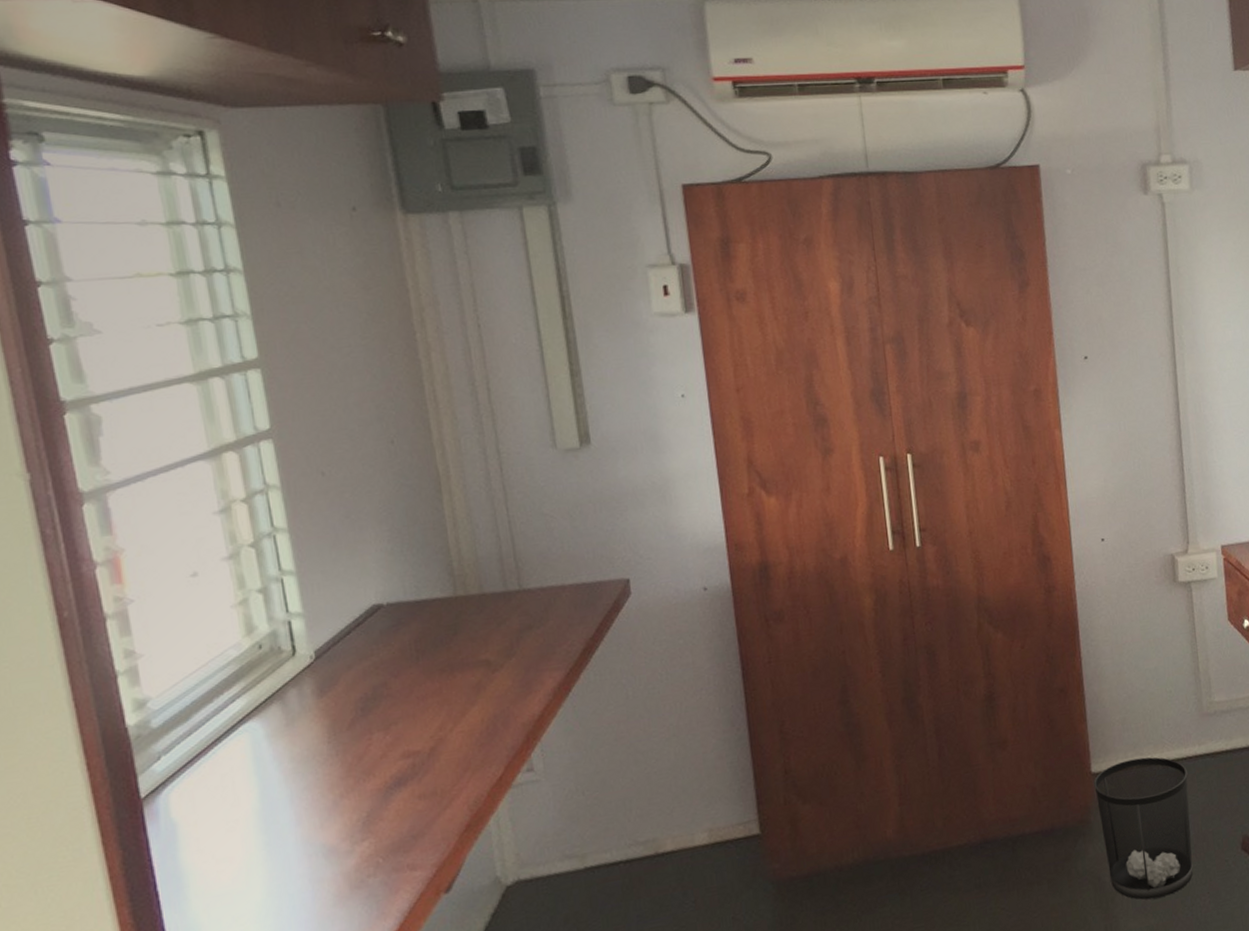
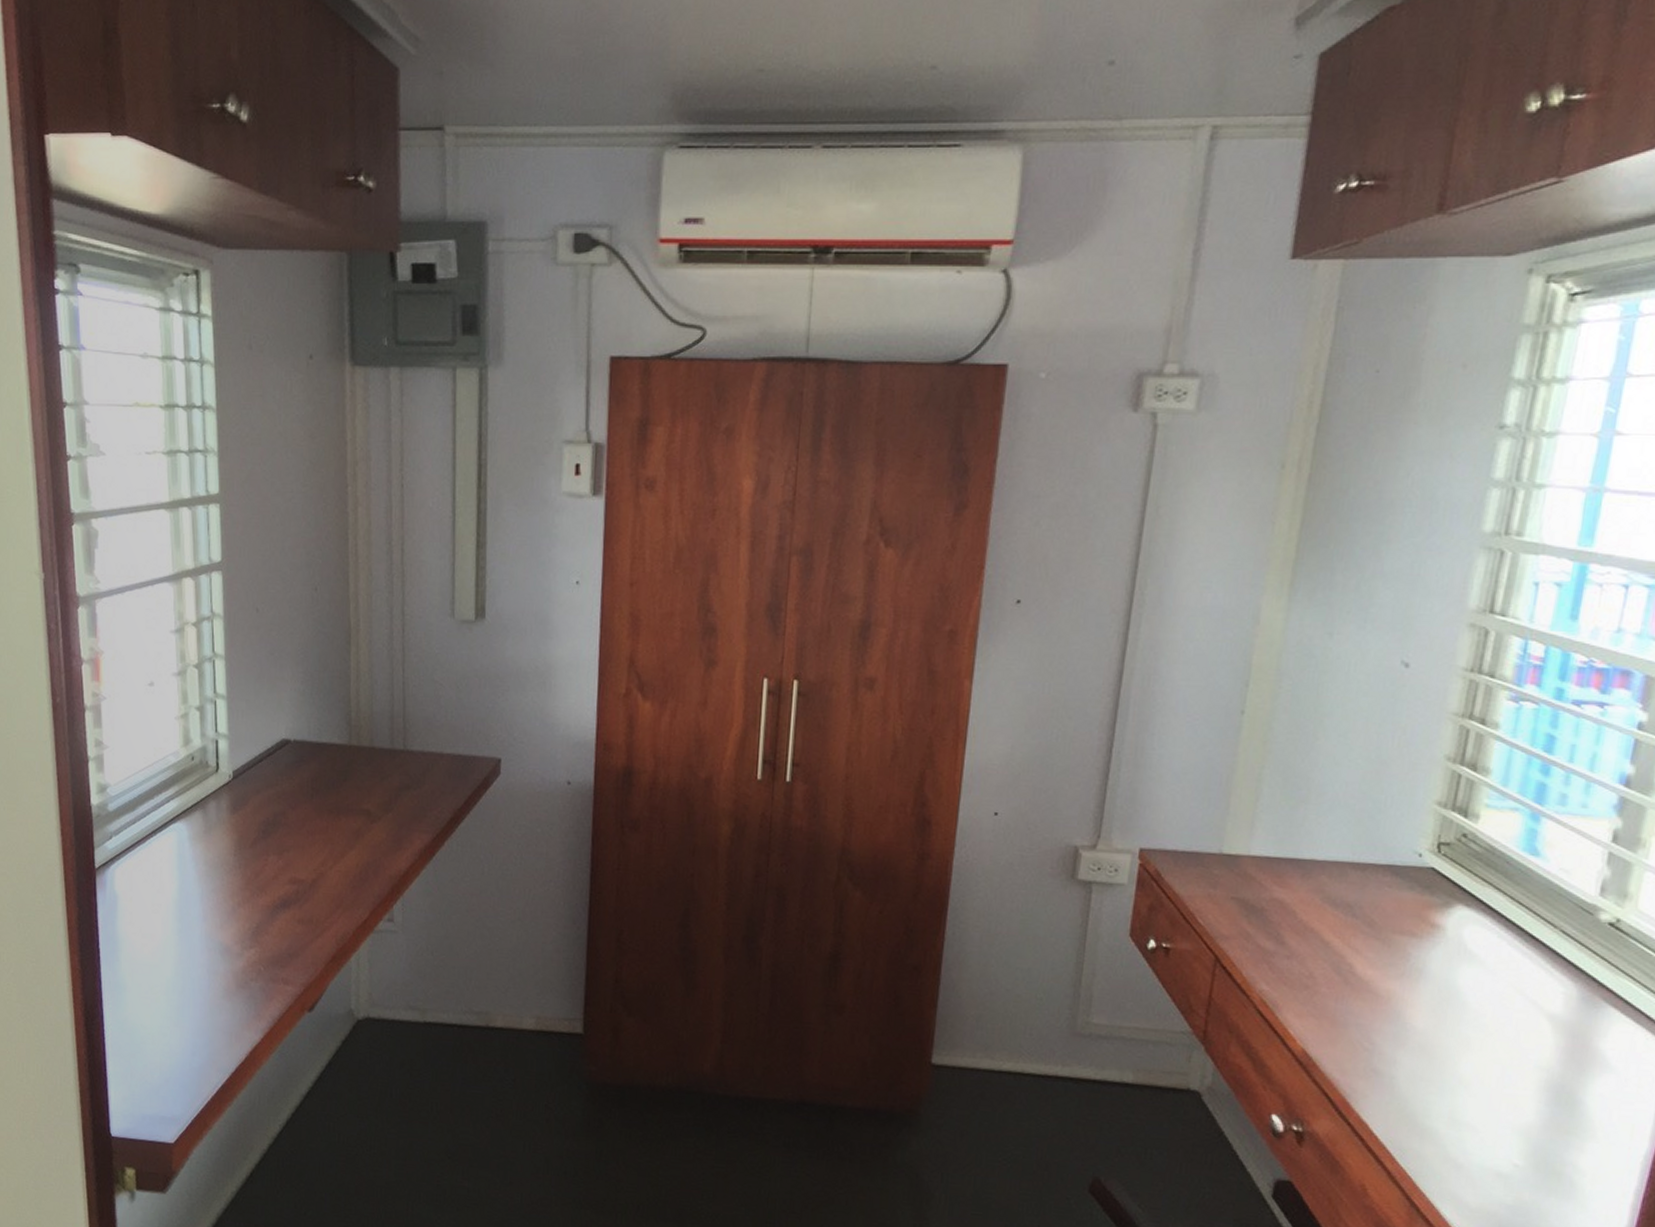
waste bin: present [1094,757,1194,900] -> none [929,1060,1042,1215]

